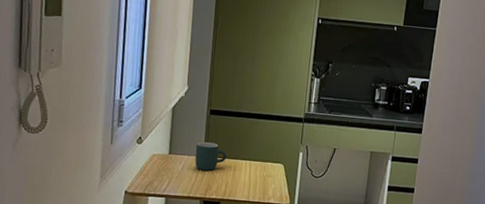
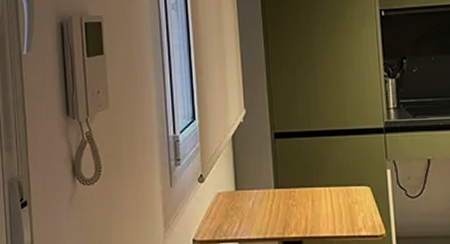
mug: present [195,142,227,171] -> none [264,171,301,205]

